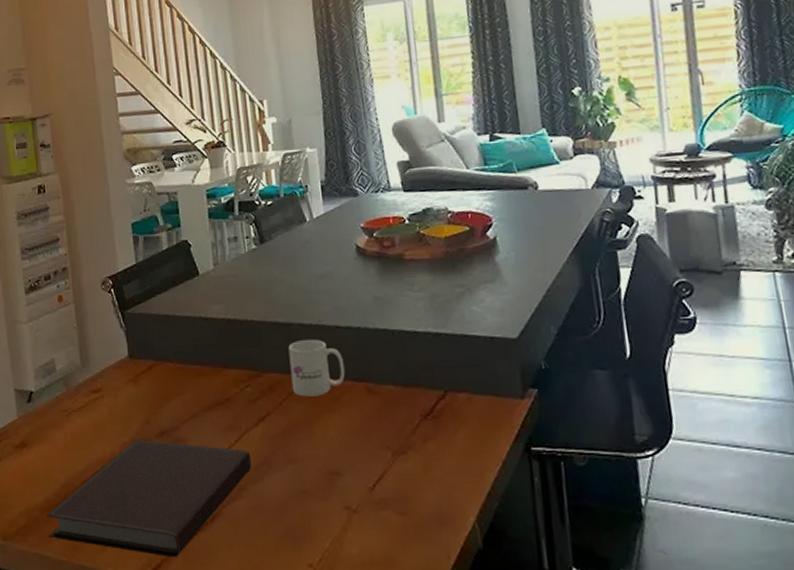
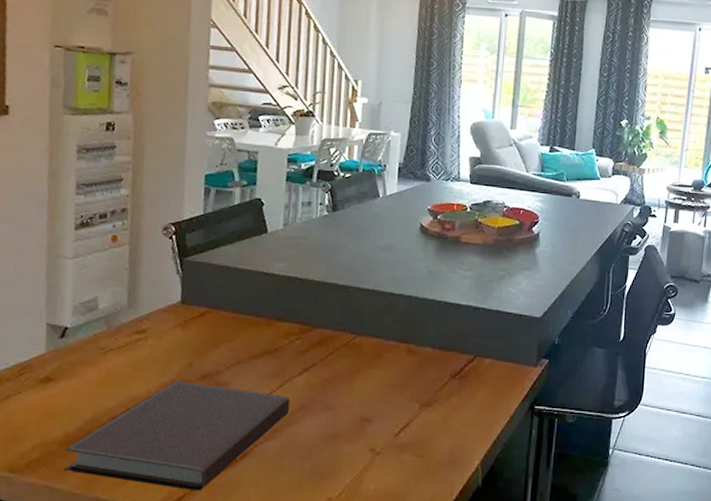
mug: present [288,339,345,397] -> none [340,301,392,353]

